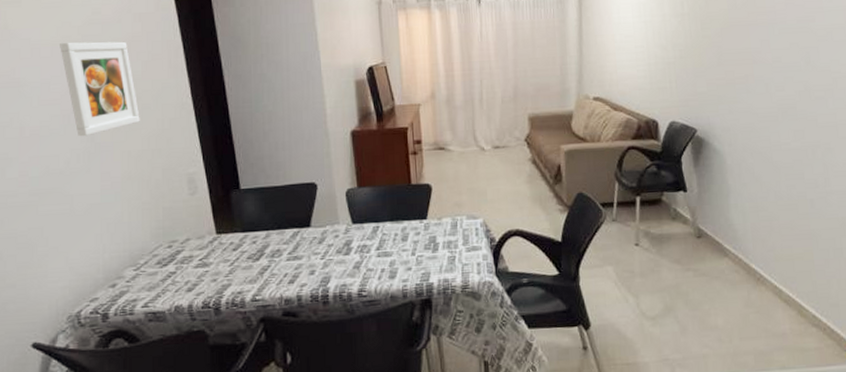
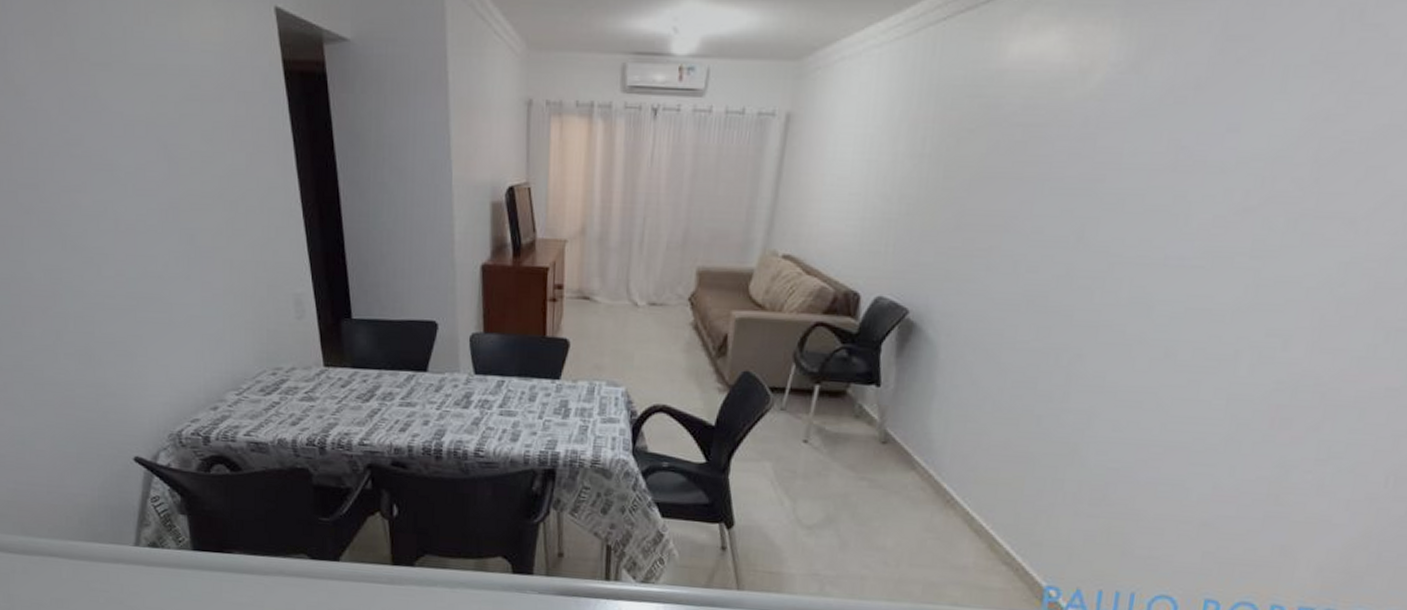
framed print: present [60,41,140,137] -> none [155,120,244,238]

